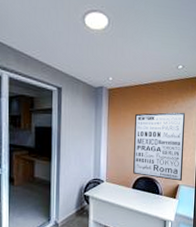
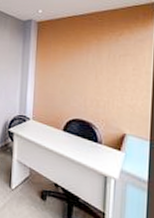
wall art: present [133,112,186,181] -> none [64,45,135,130]

